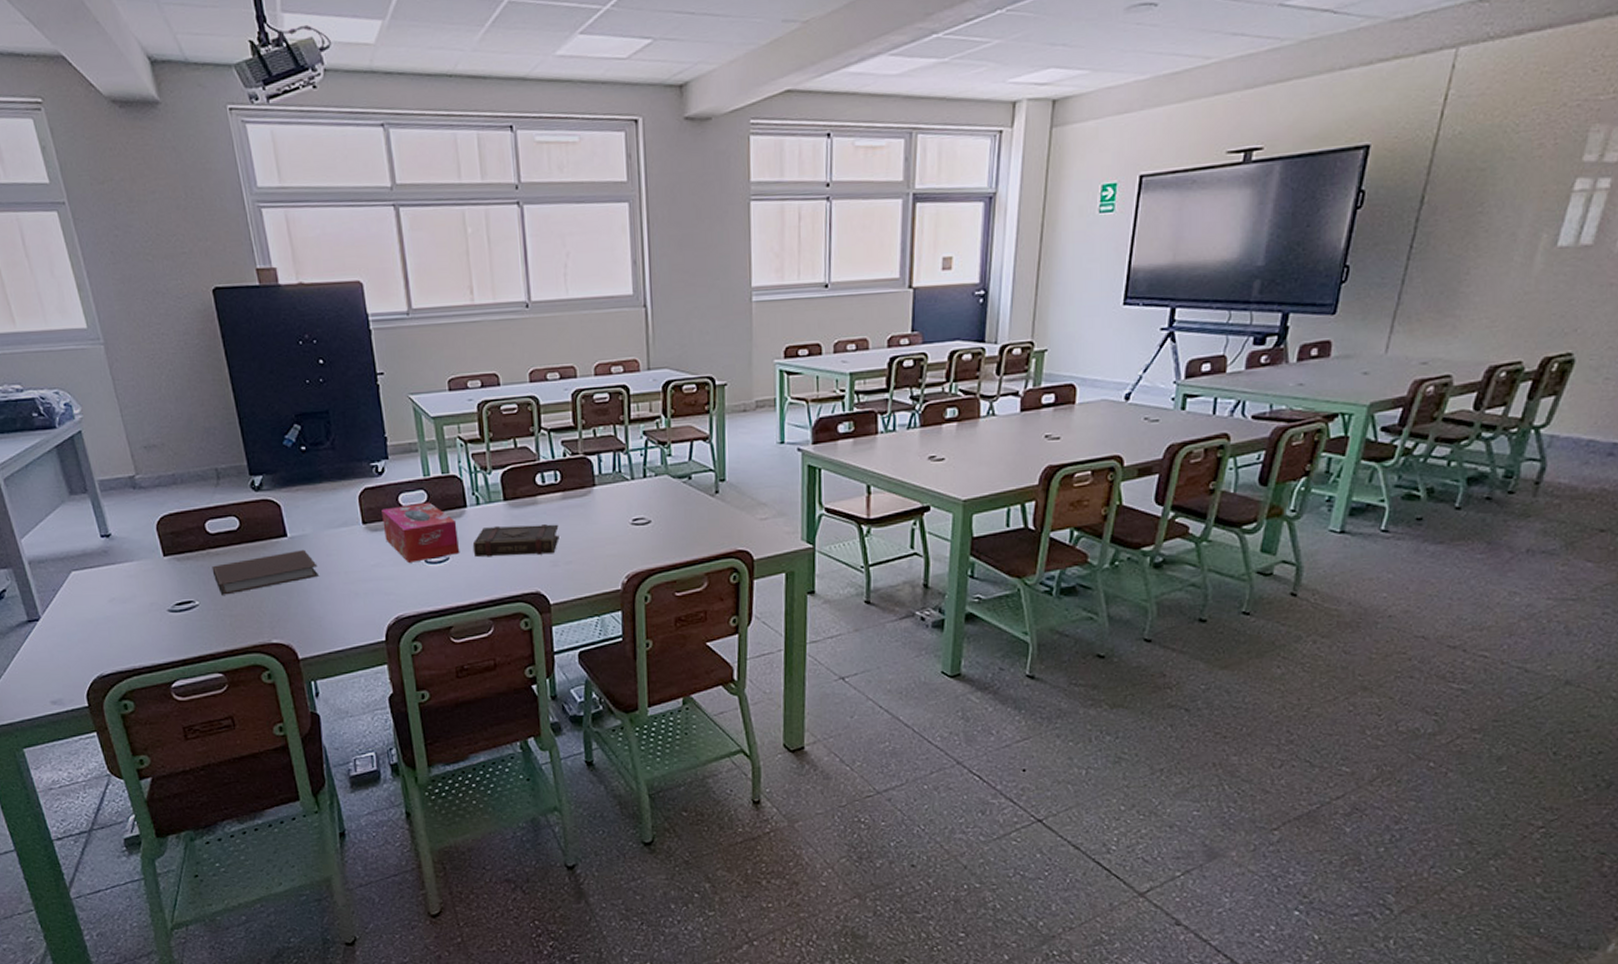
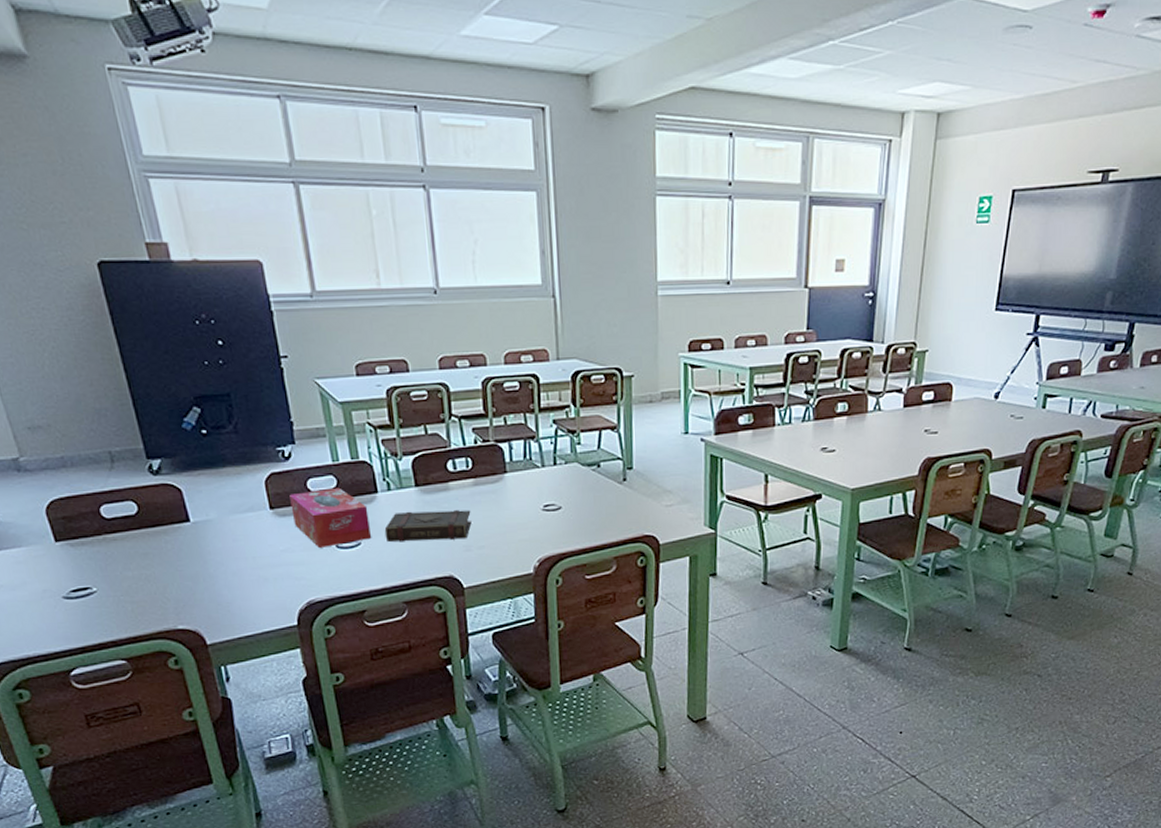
notebook: present [212,549,319,595] -> none [109,535,225,581]

